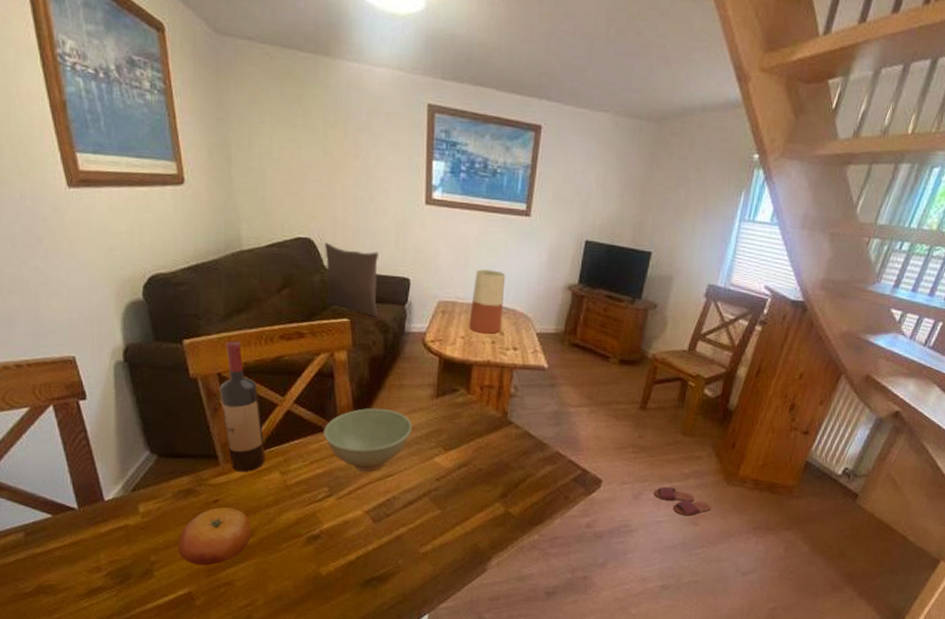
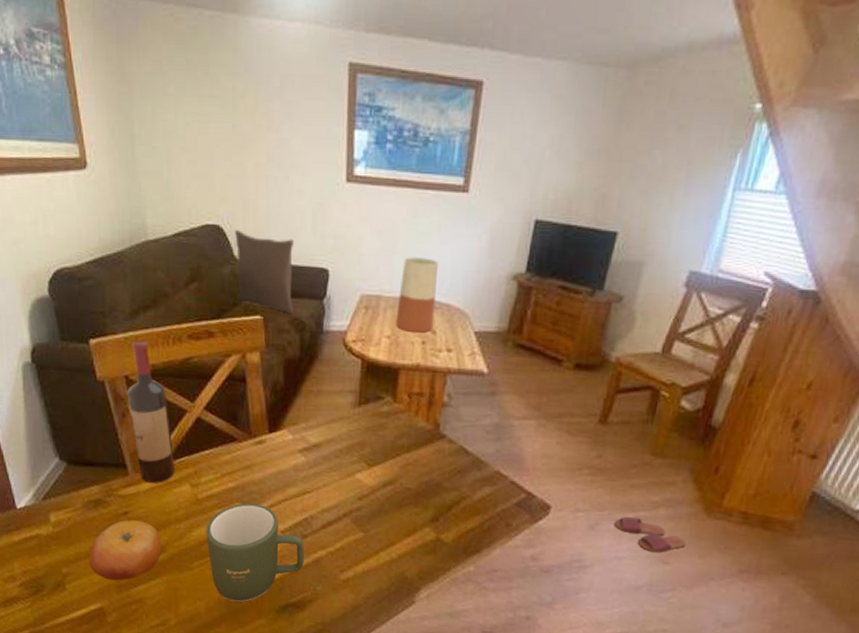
mug: none [294,488,387,579] -> present [206,503,304,602]
bowl: present [324,407,413,472] -> none [236,416,332,487]

